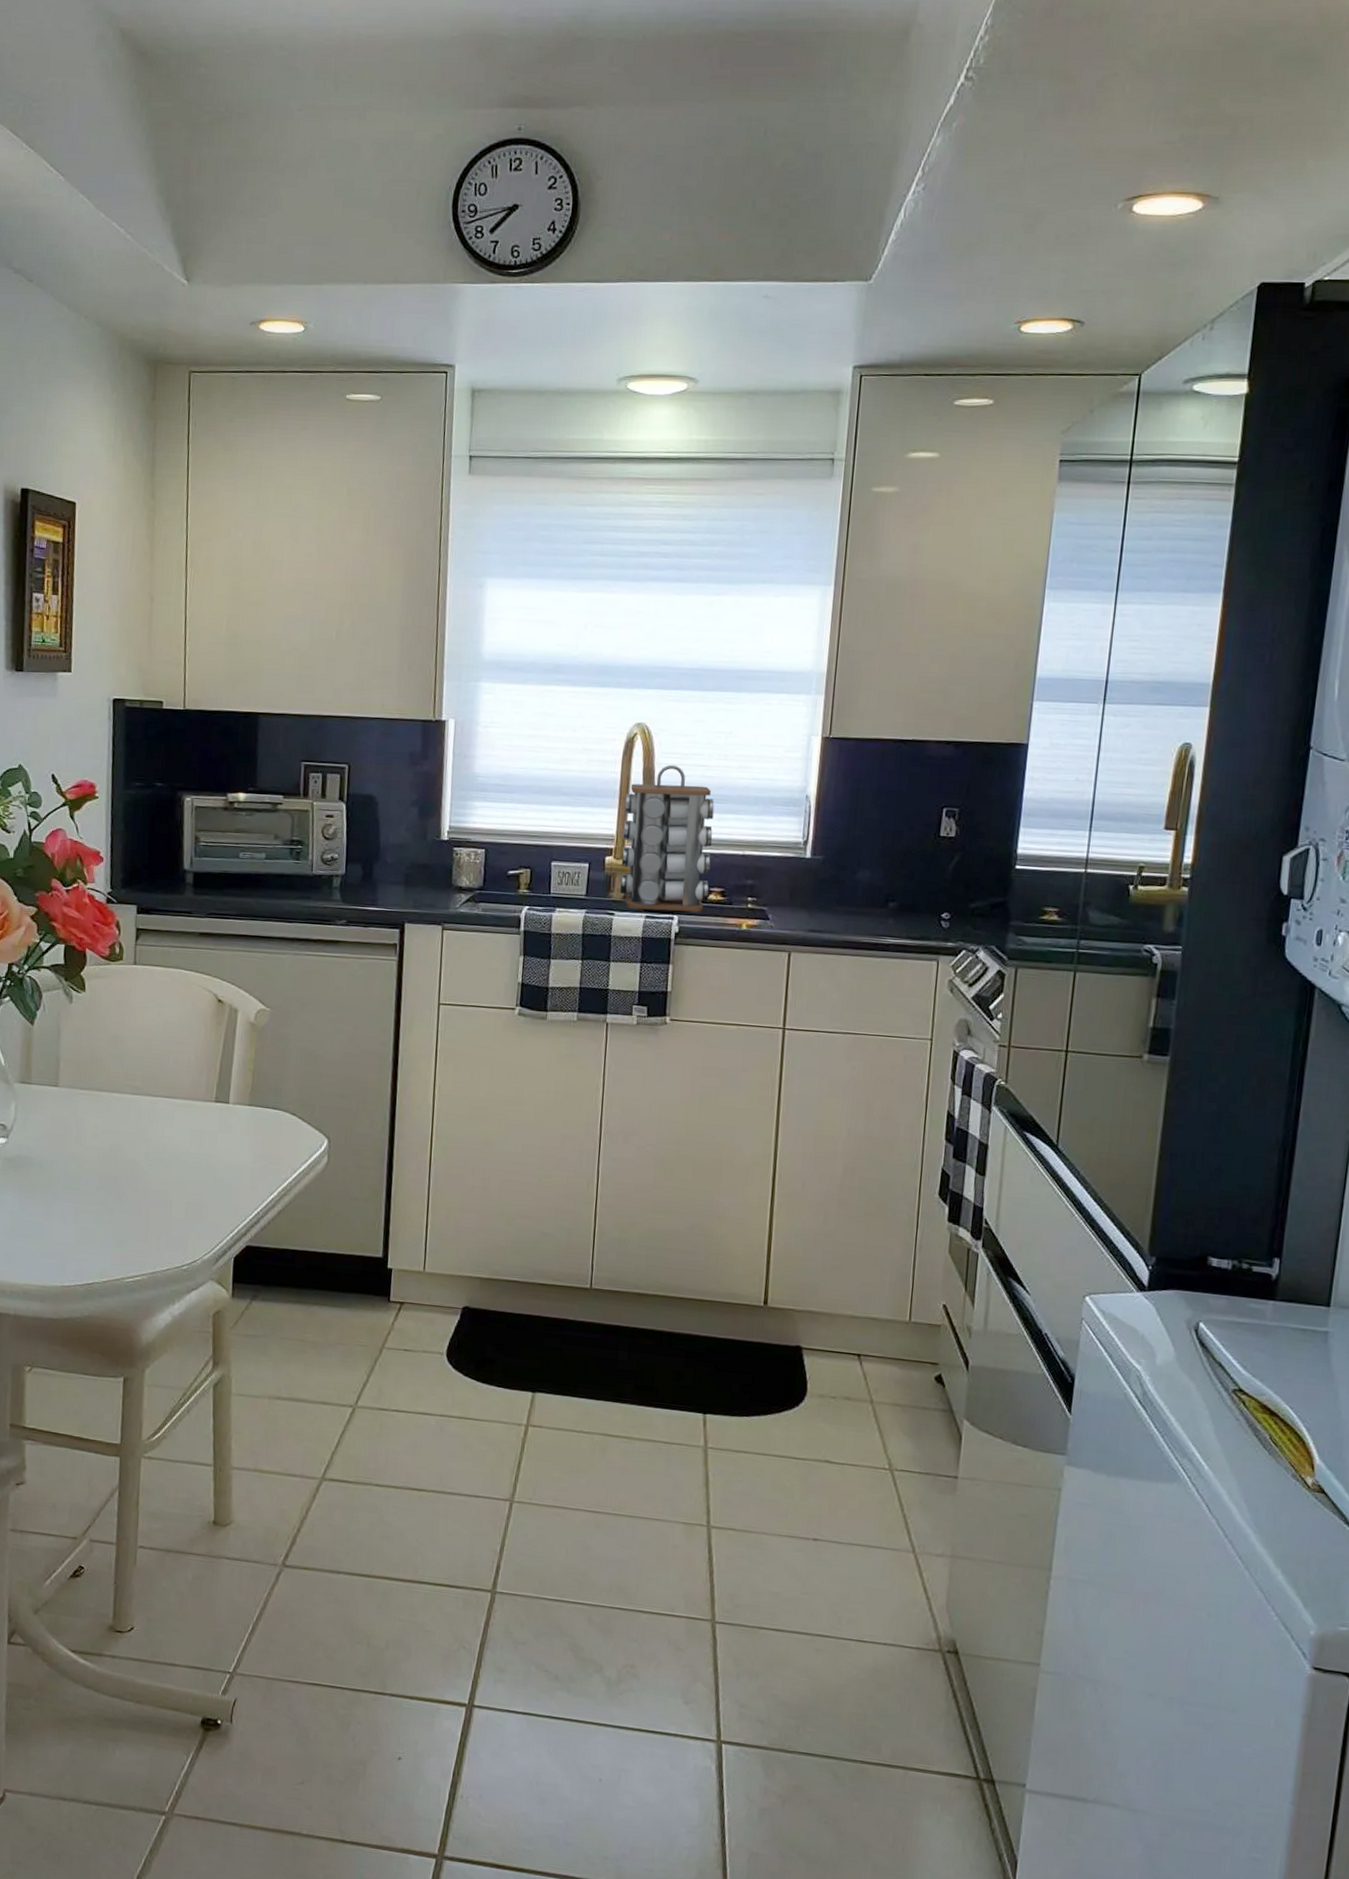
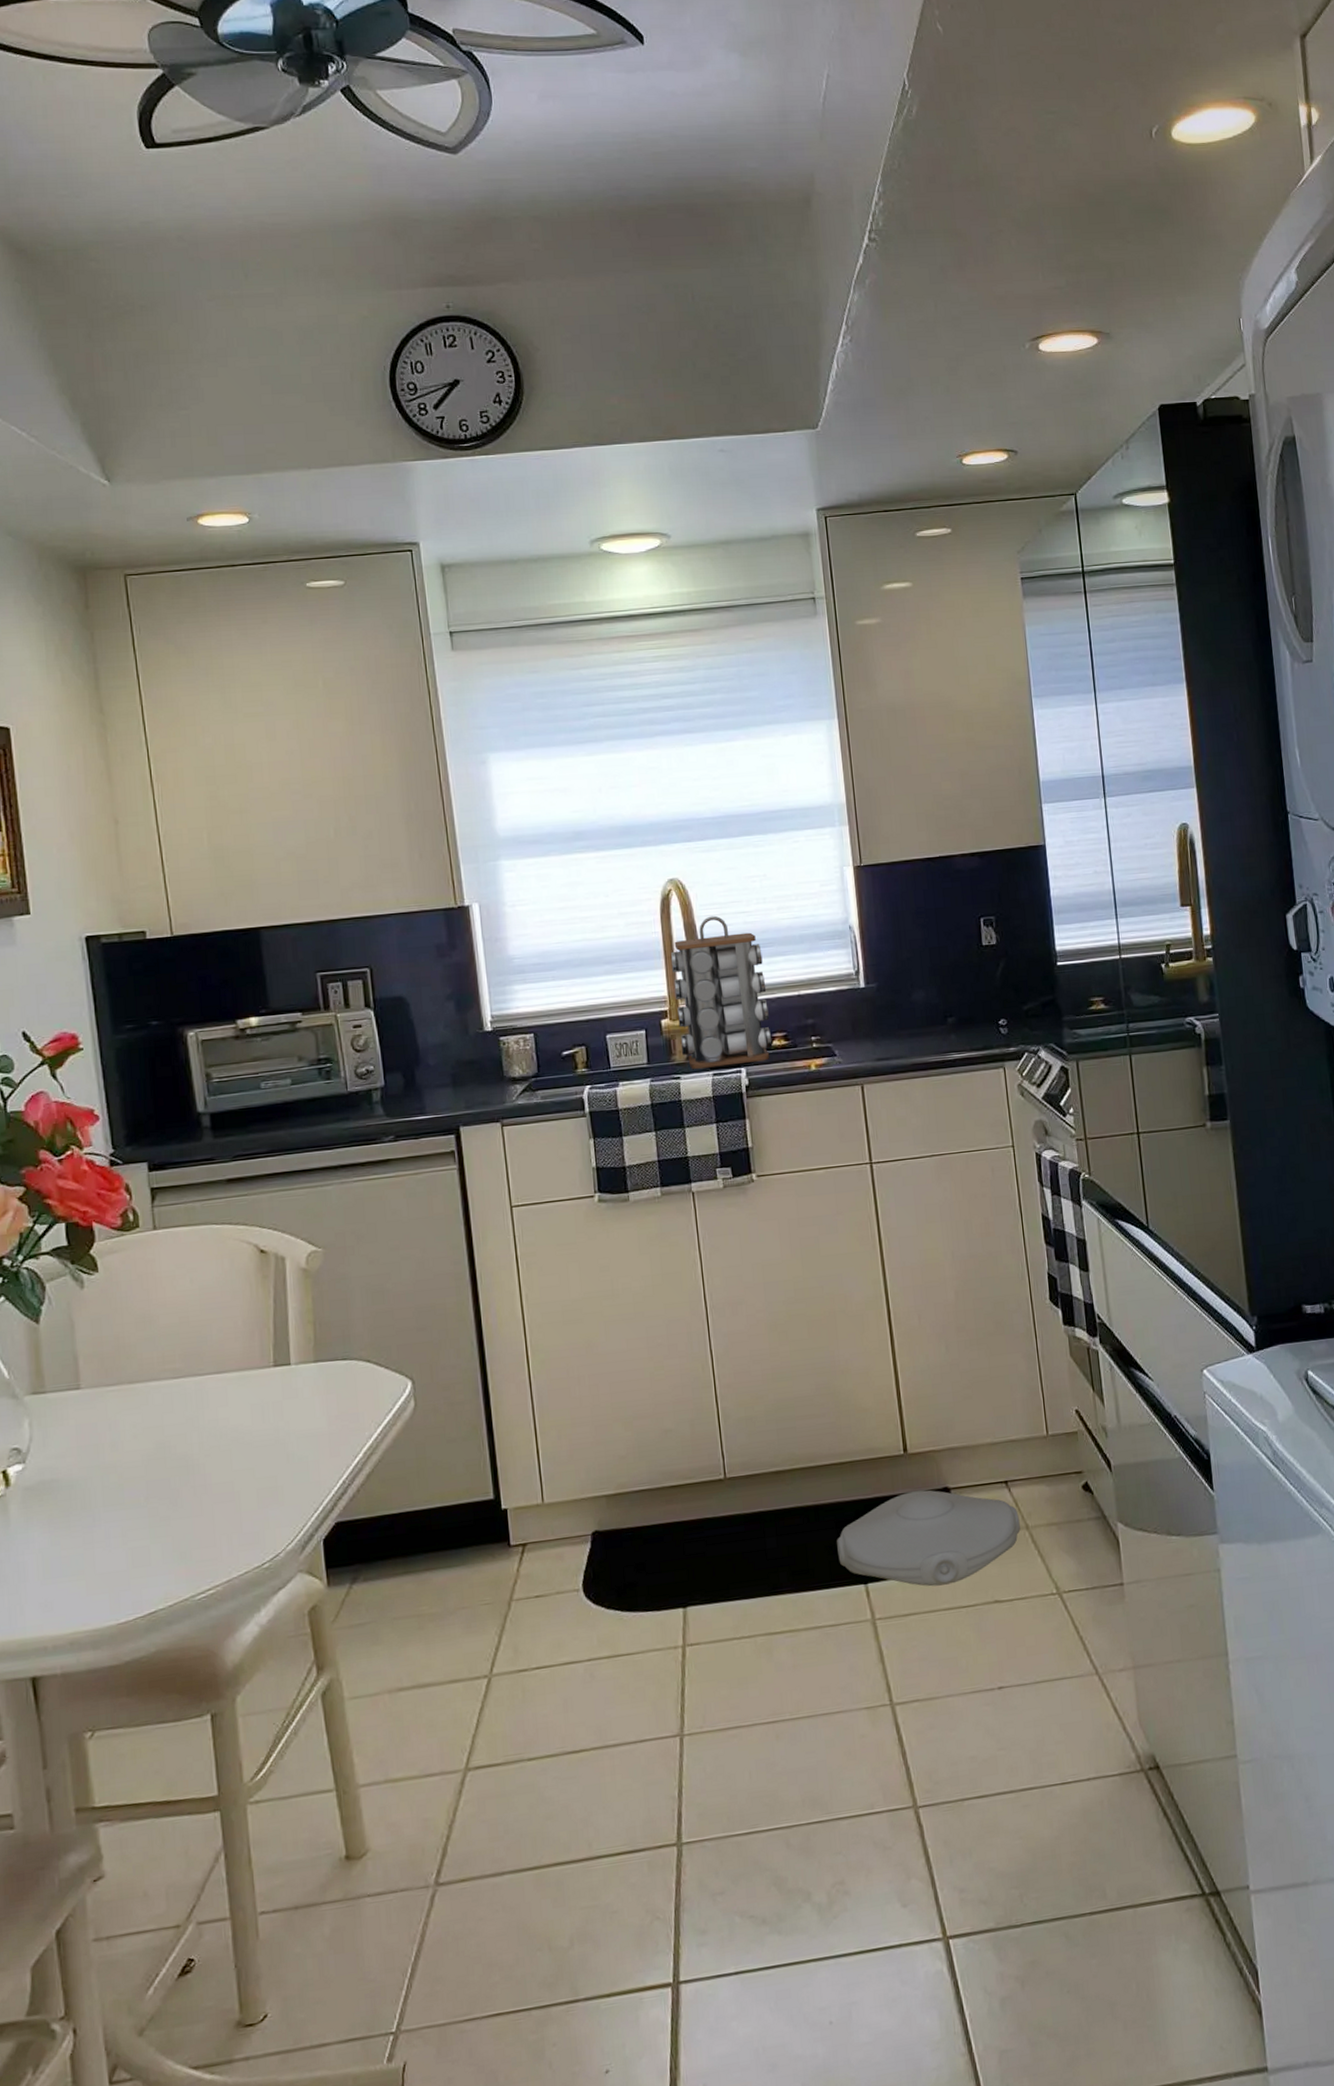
robot vacuum: none [683,1341,866,1435] -> present [837,1490,1021,1587]

